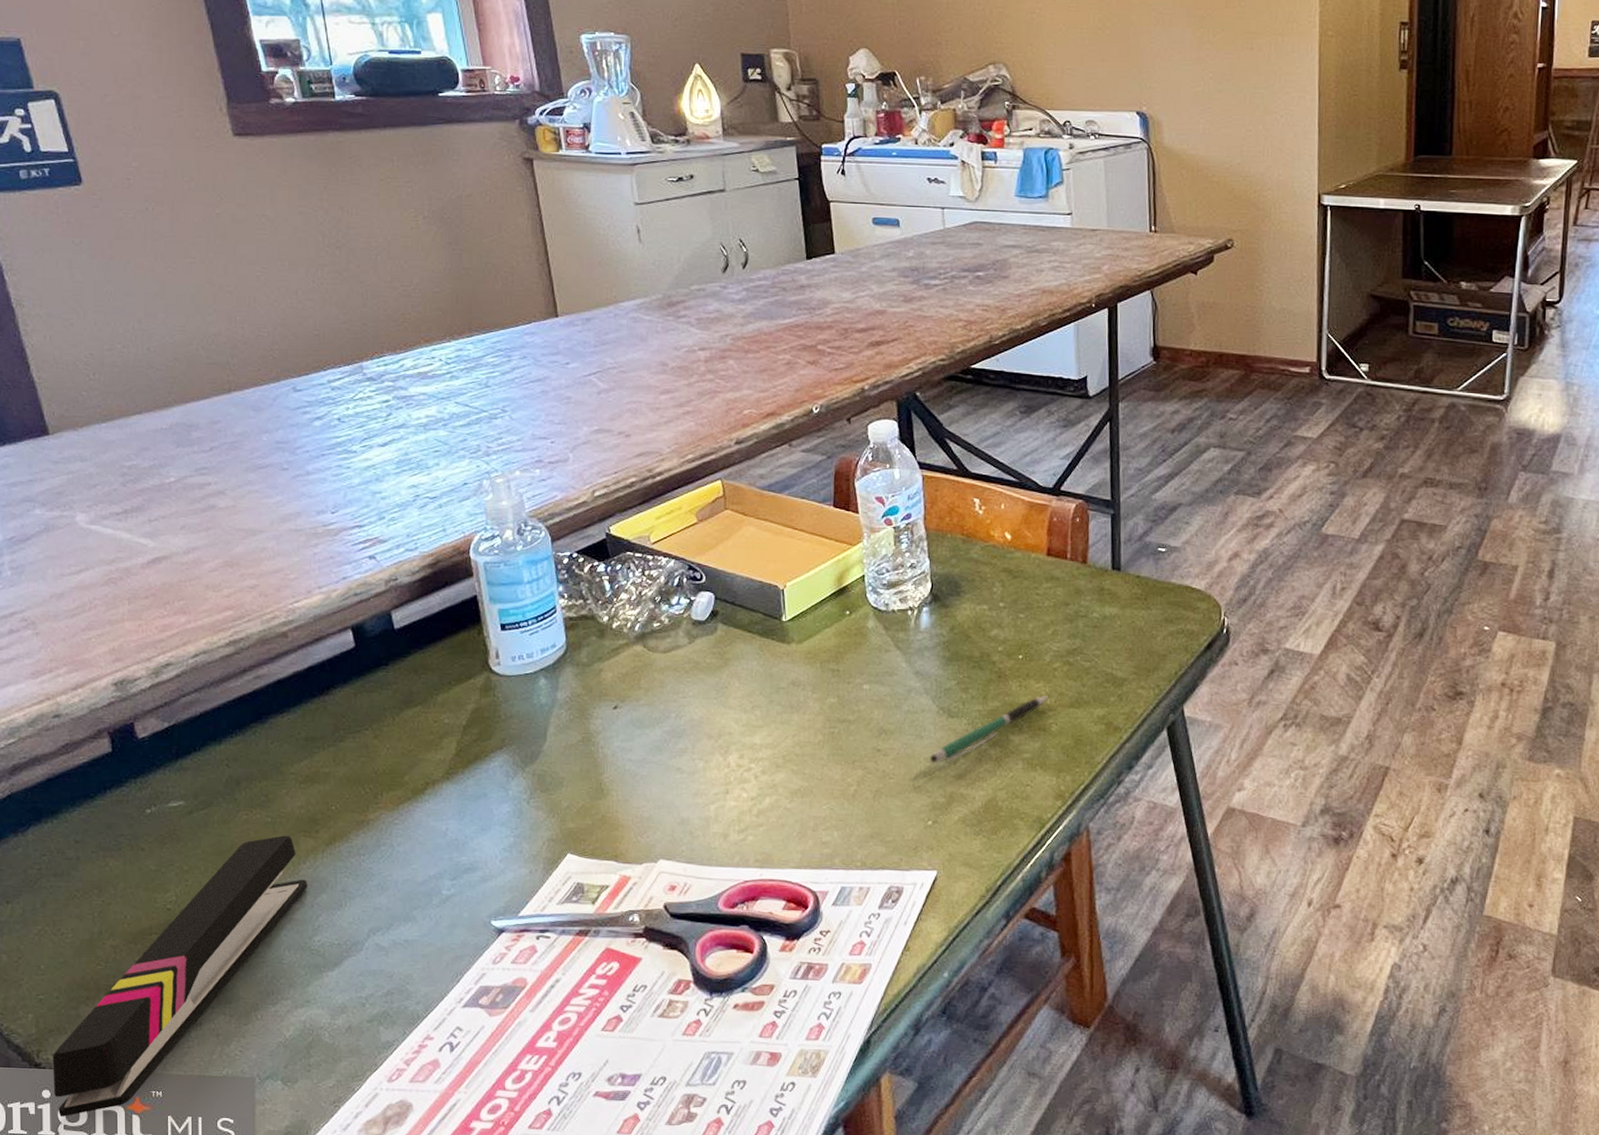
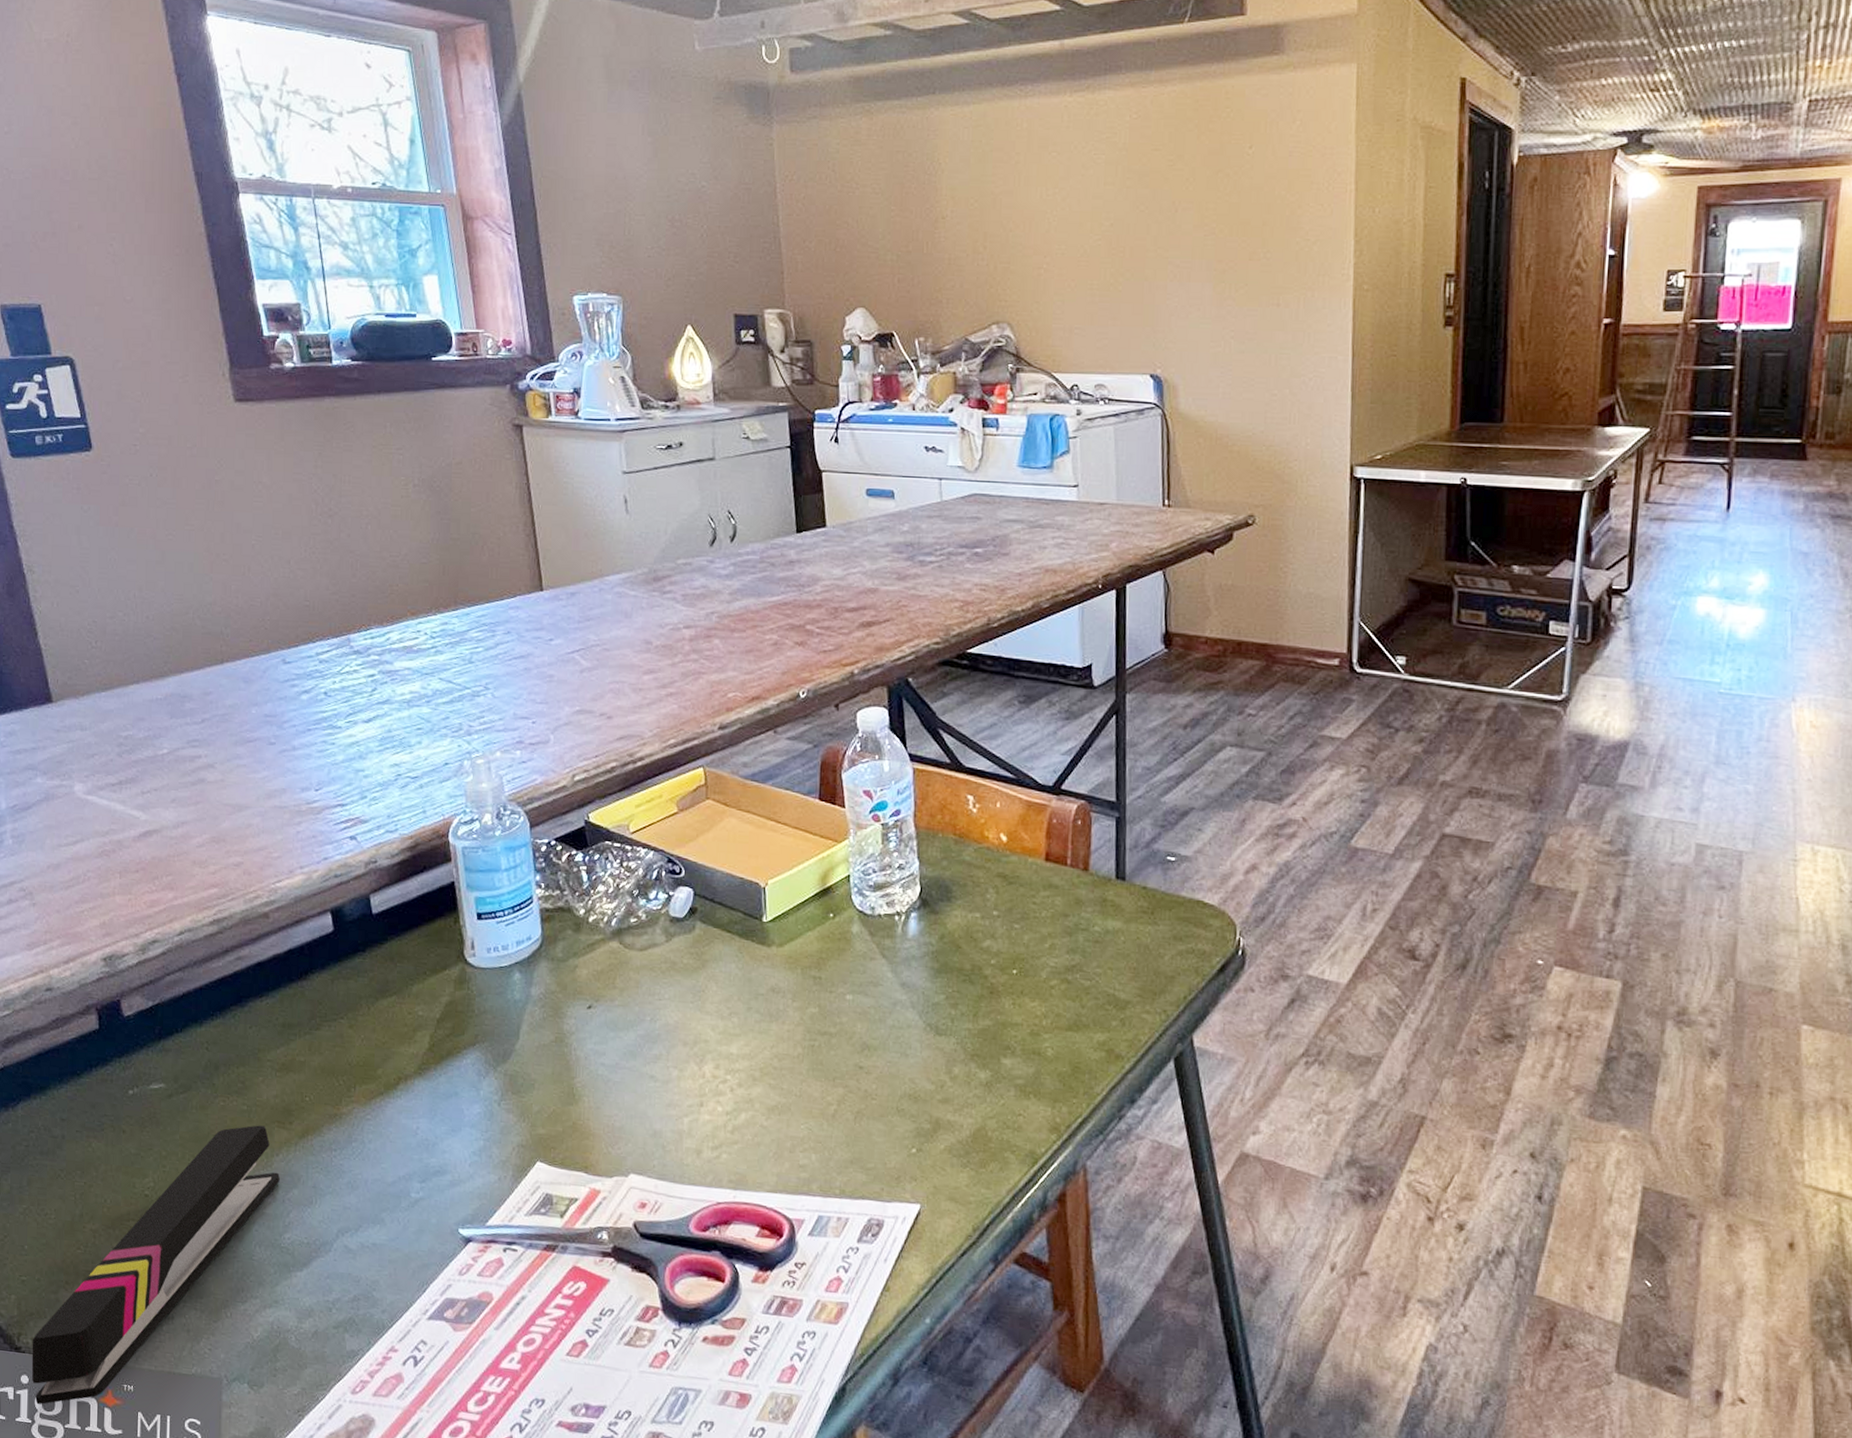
pen: present [930,696,1048,764] -> none [915,1016,1044,1085]

